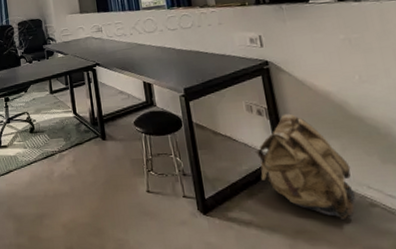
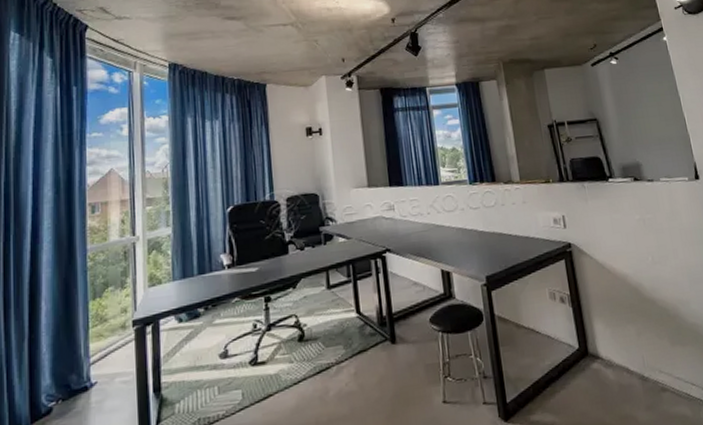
backpack: present [255,113,355,220] -> none [558,299,649,409]

